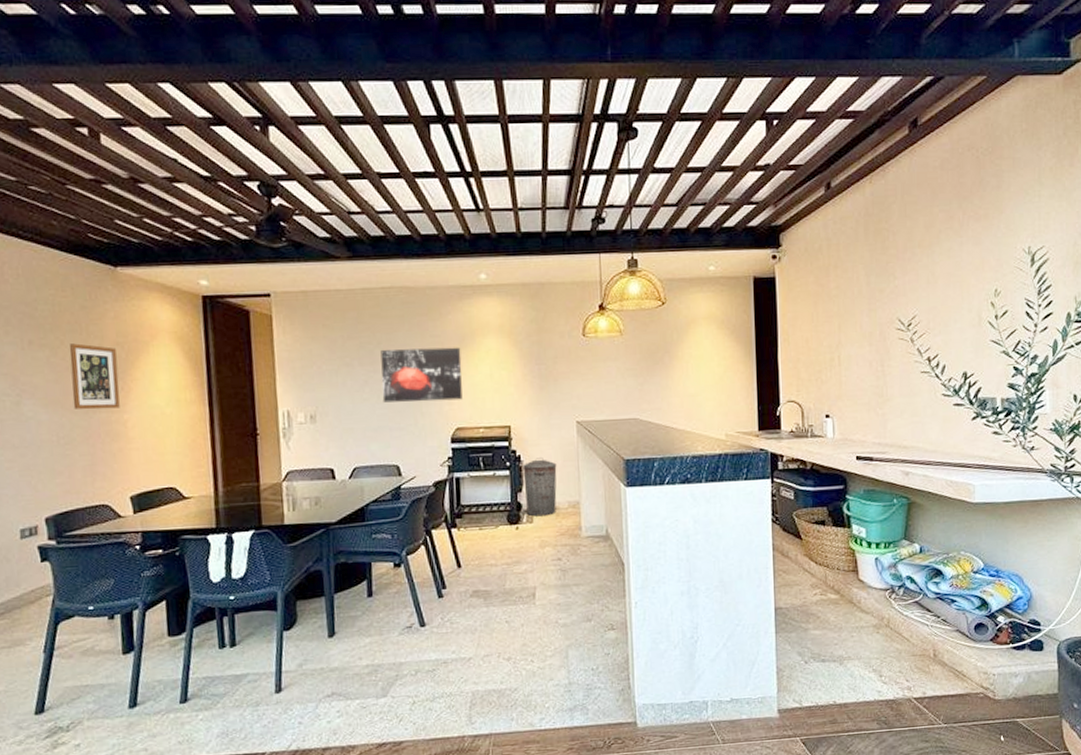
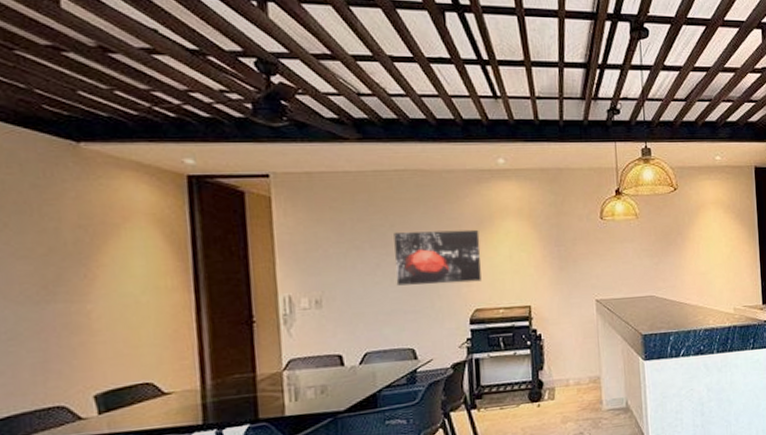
wall art: present [69,343,120,410] -> none [15,226,82,300]
trash can: present [523,457,557,517] -> none [543,335,578,393]

